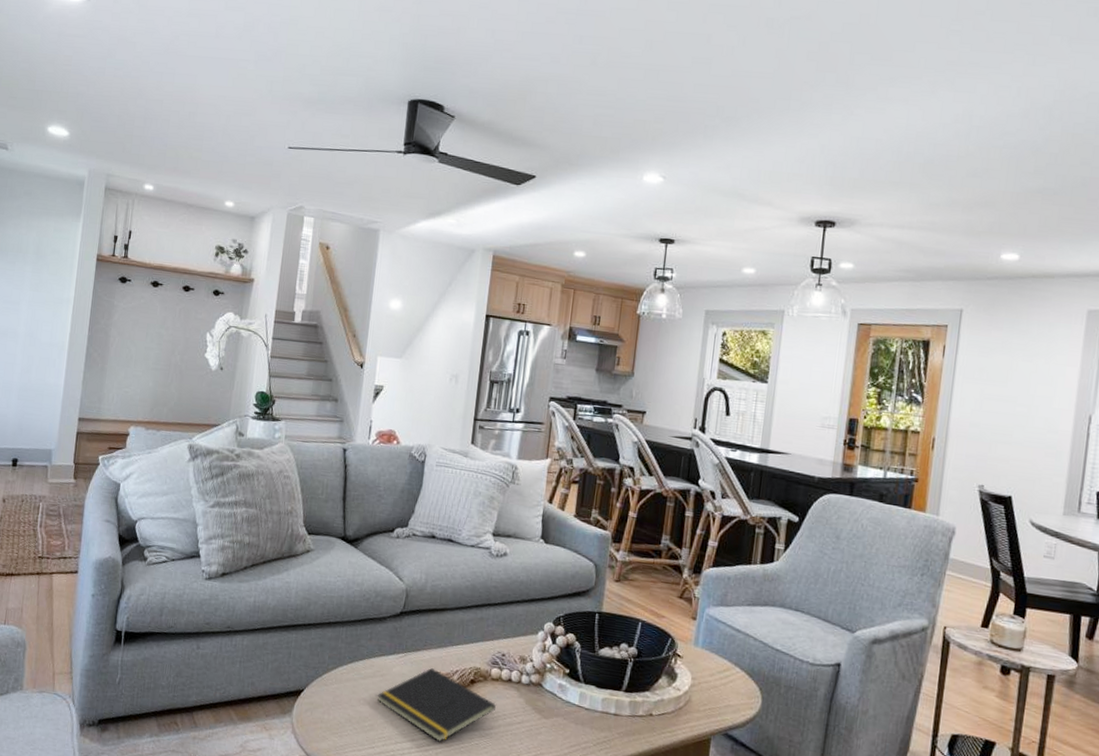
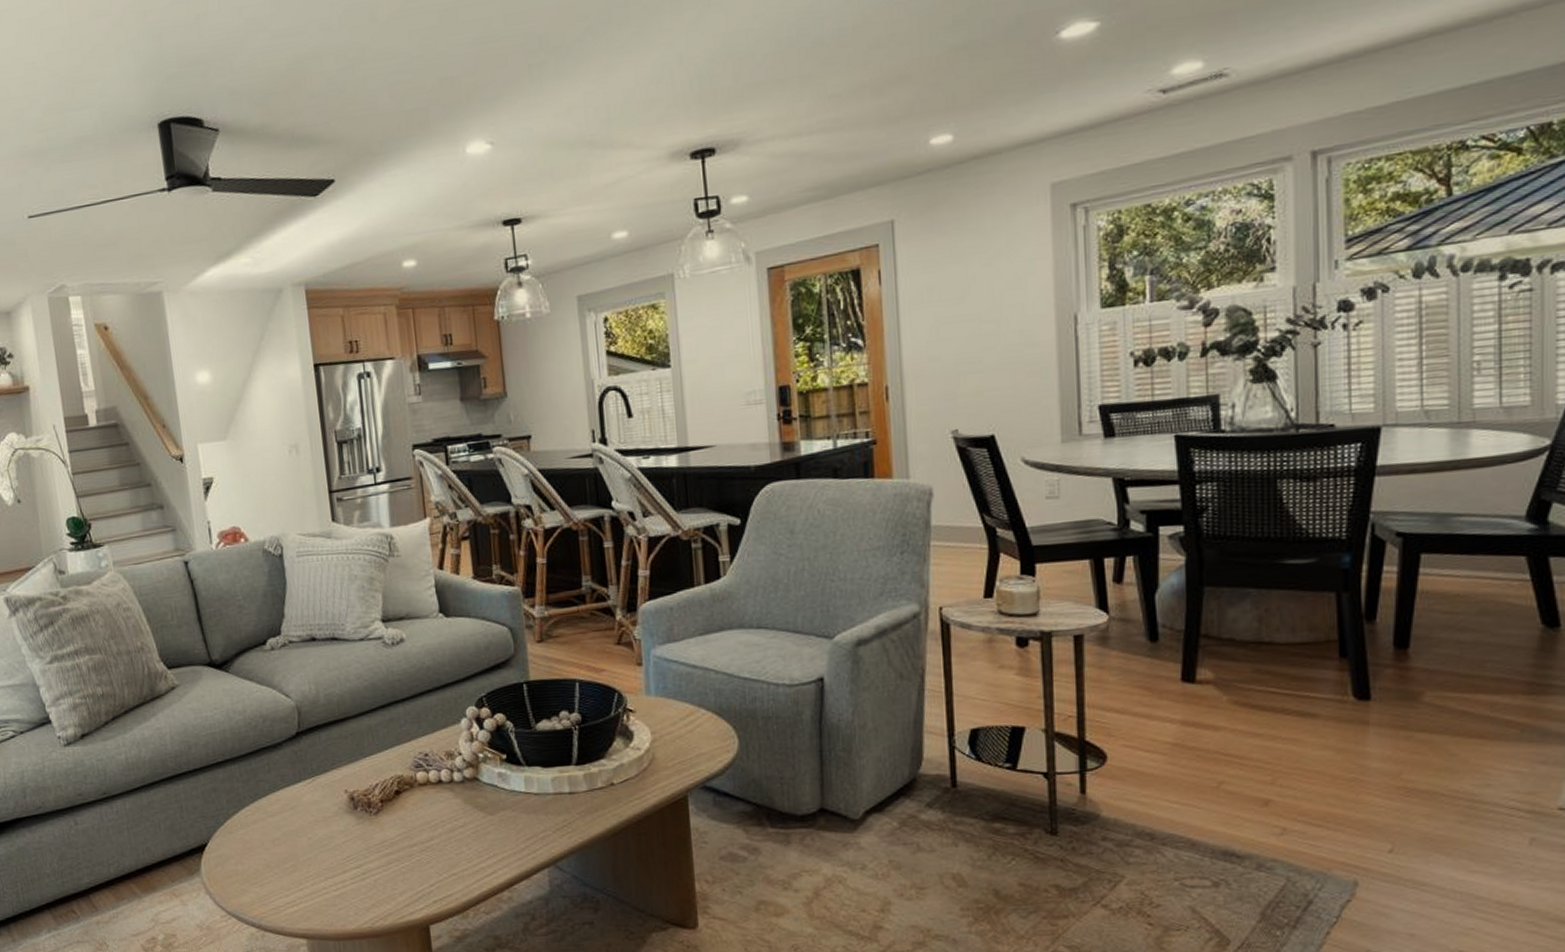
notepad: present [377,668,497,742] -> none [292,788,432,867]

